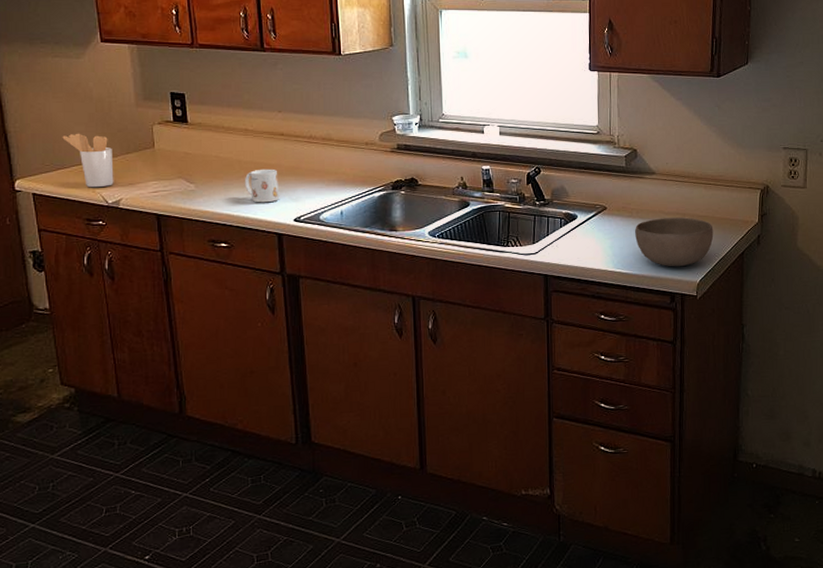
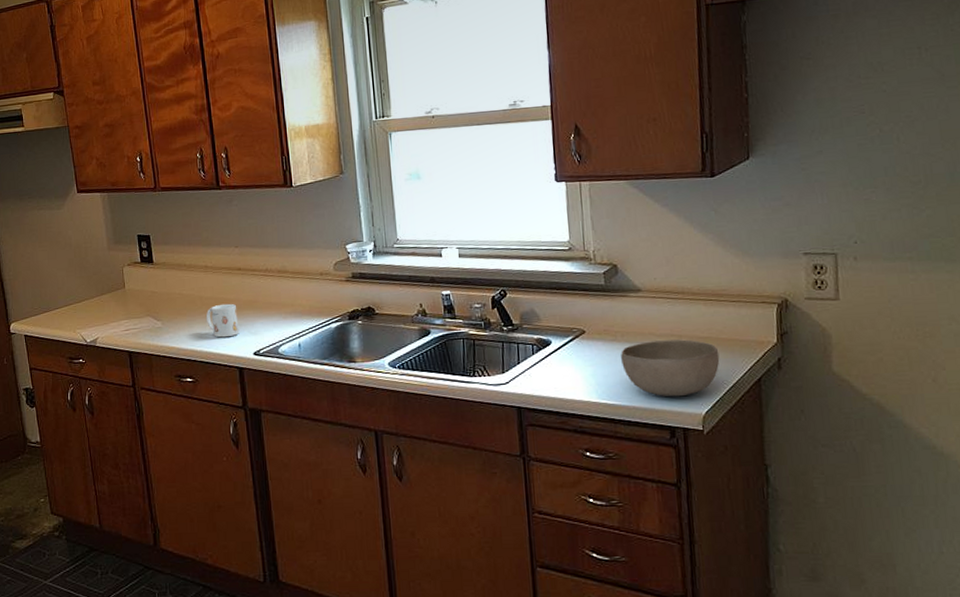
utensil holder: present [62,133,114,188] -> none [47,278,91,328]

